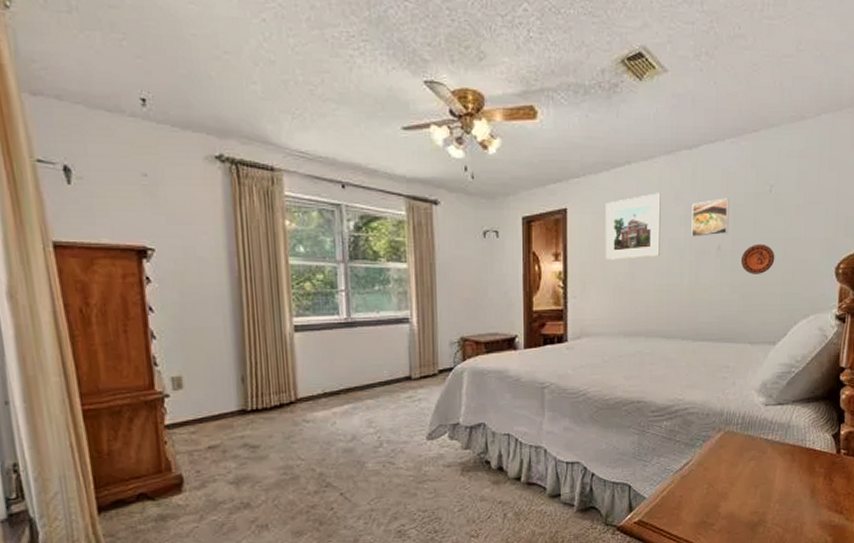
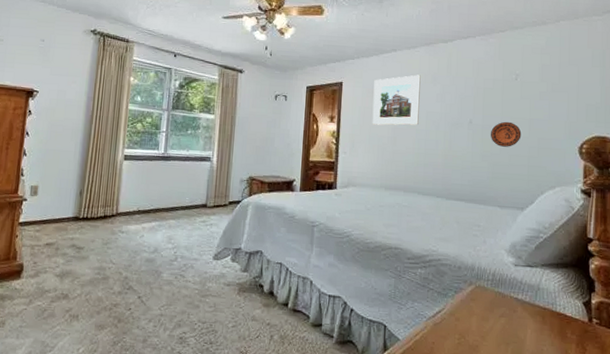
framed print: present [691,198,730,238] -> none [446,82,480,113]

